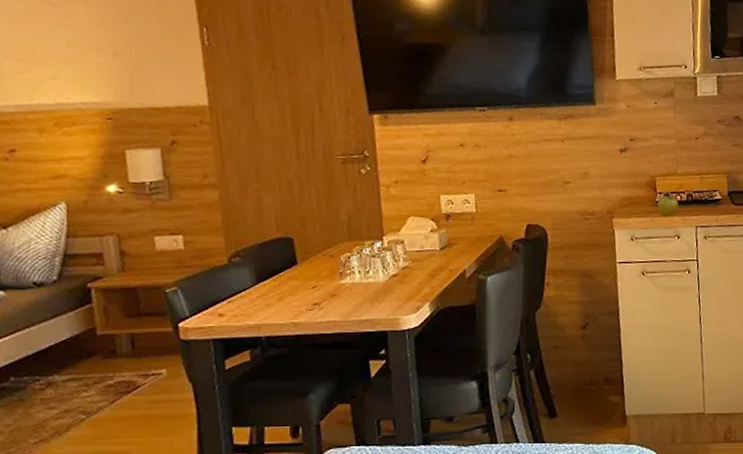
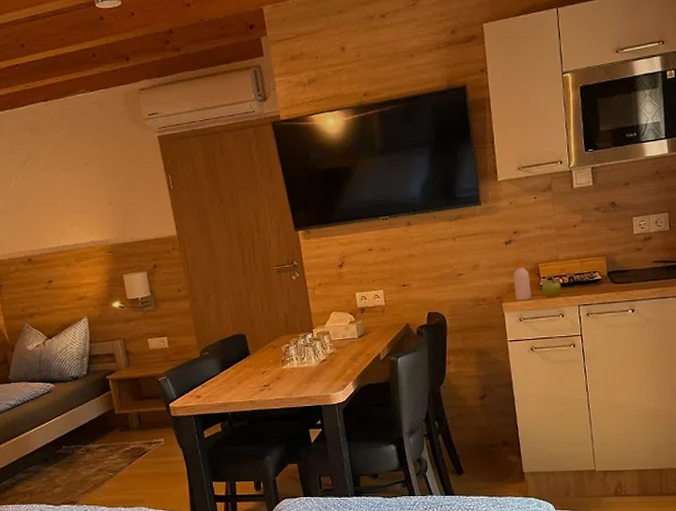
soap bottle: none [627,169,646,218] -> present [514,259,532,301]

